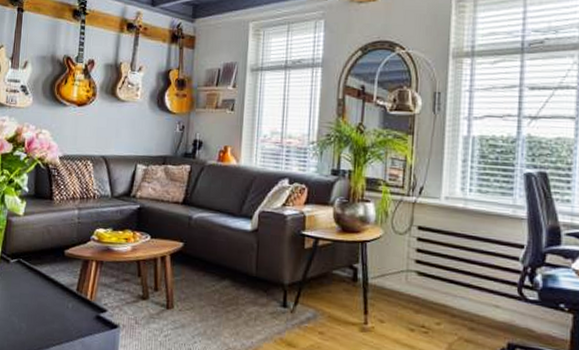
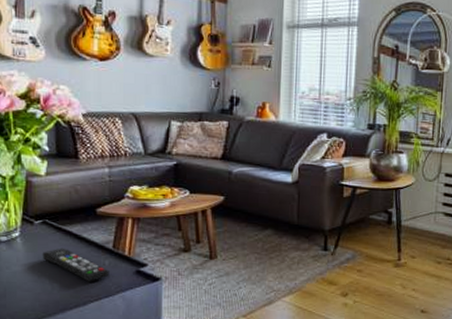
remote control: none [14,288,72,325] -> present [42,248,109,282]

